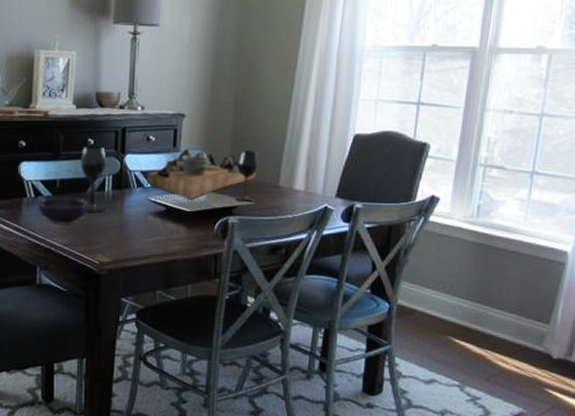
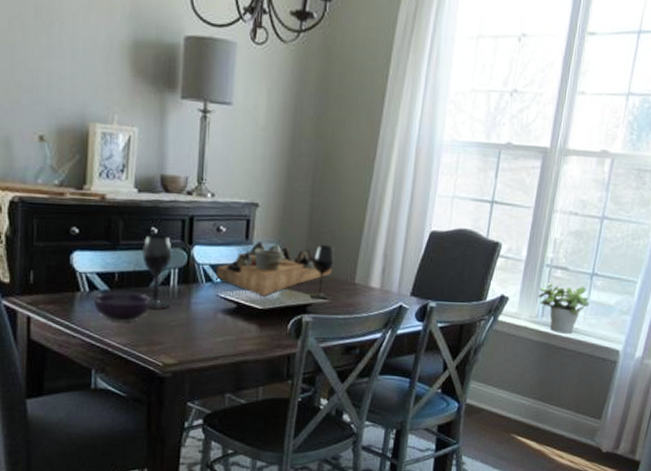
potted plant: none [472,183,531,234] -> present [538,283,590,334]

